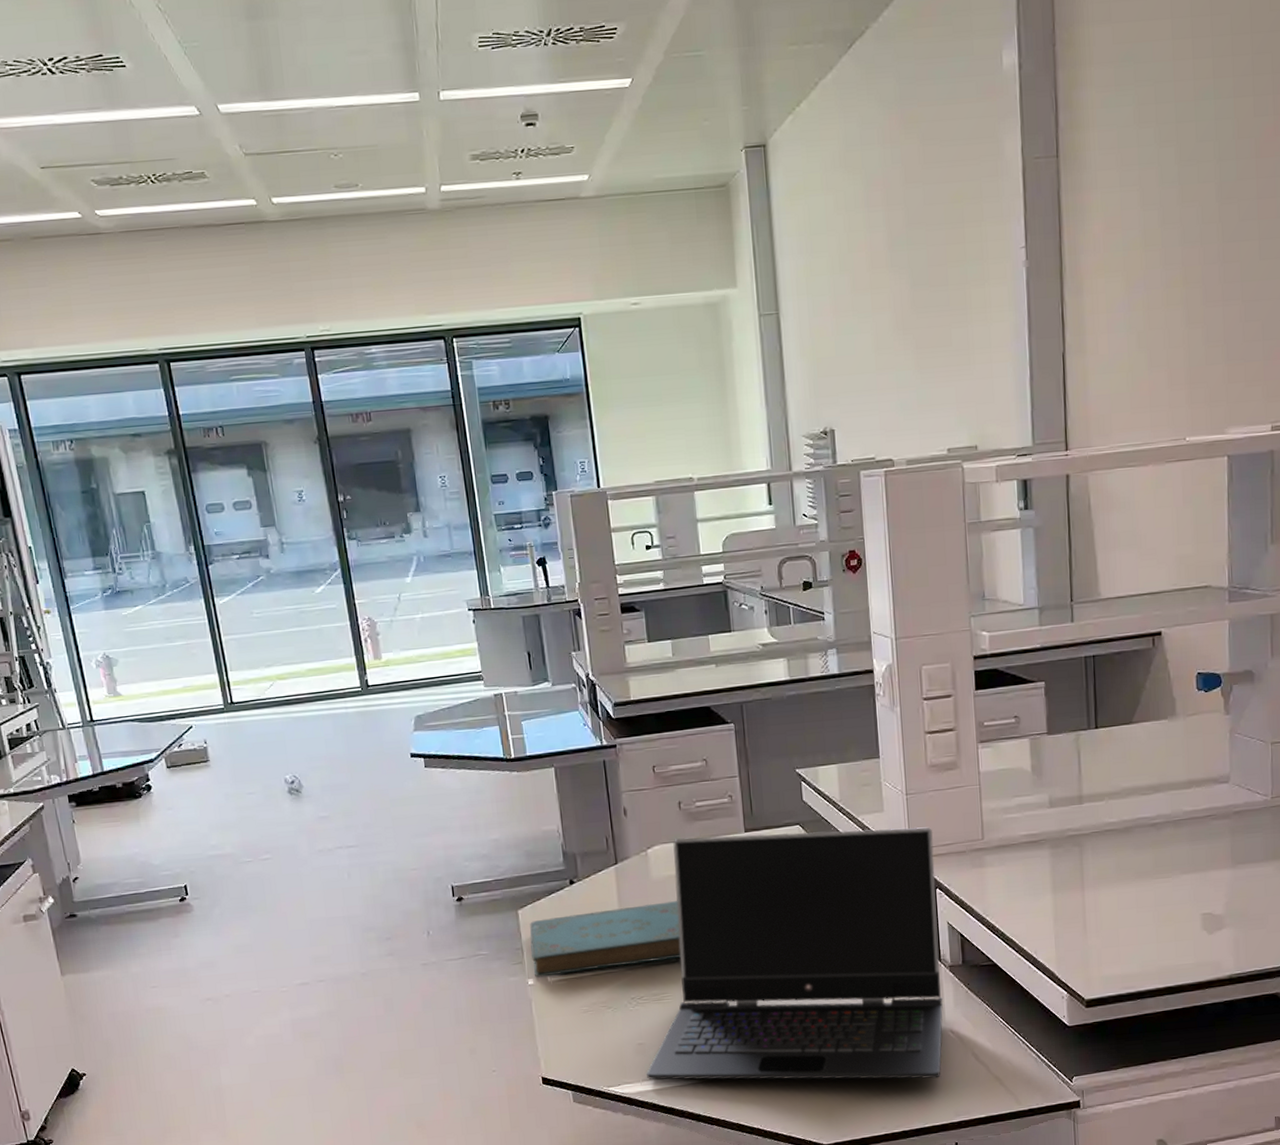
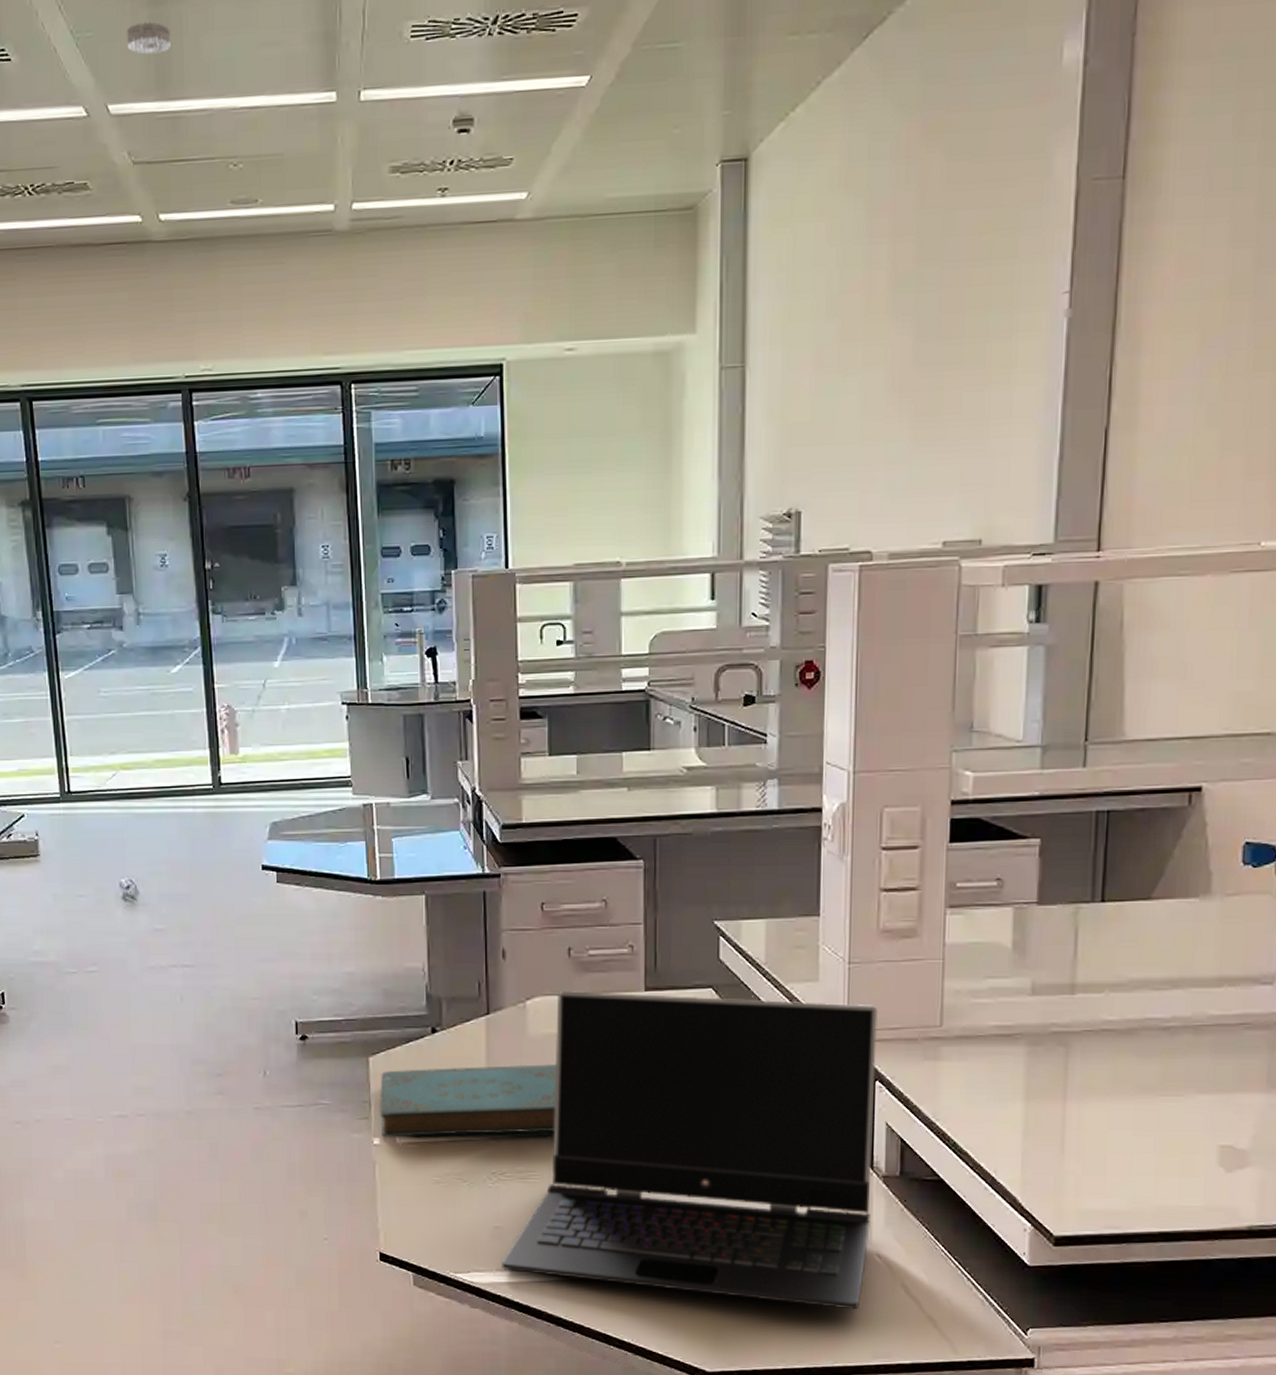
smoke detector: none [229,33,270,61] -> present [127,21,170,55]

